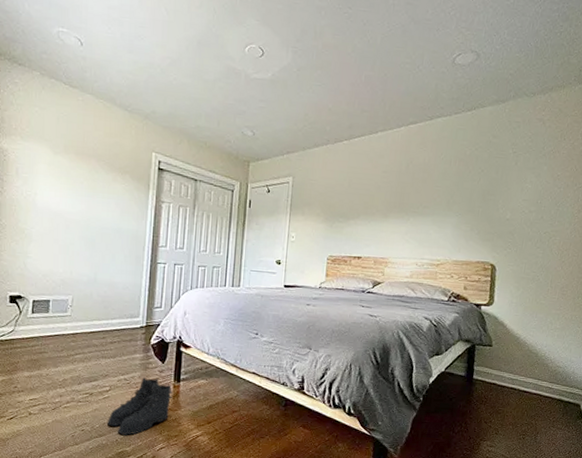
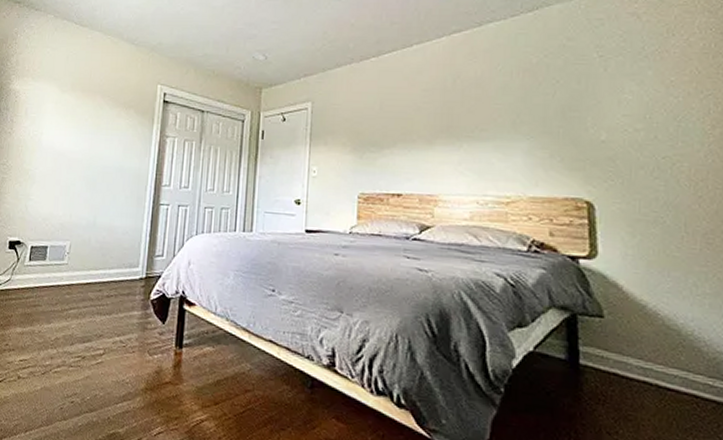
boots: present [107,378,172,435] -> none [99,340,173,413]

